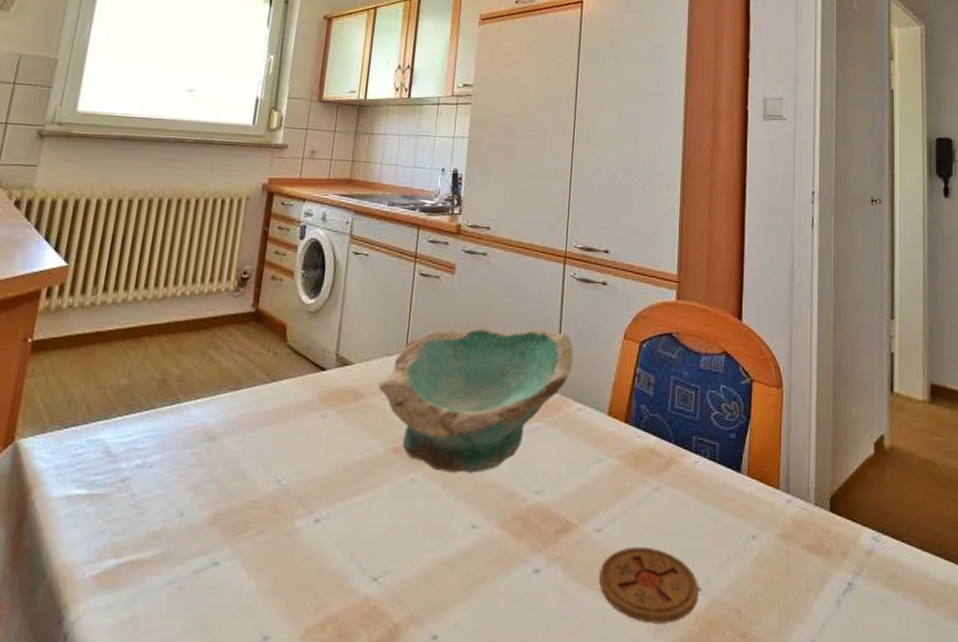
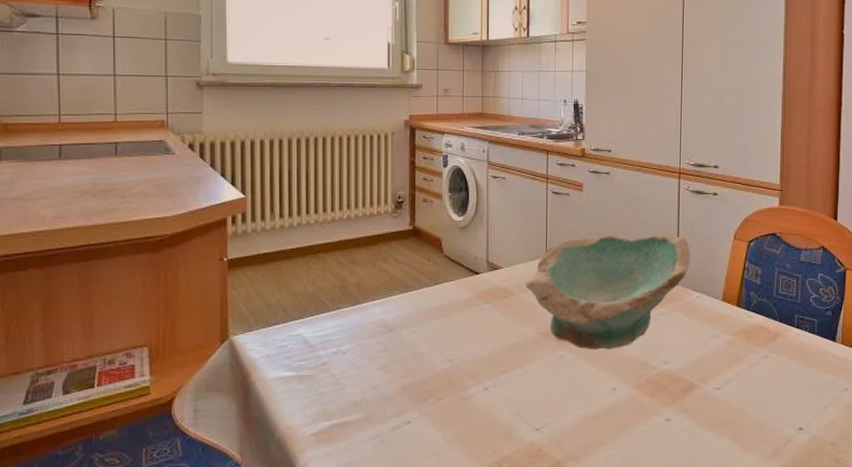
coaster: present [599,547,699,623] -> none [720,400,801,454]

